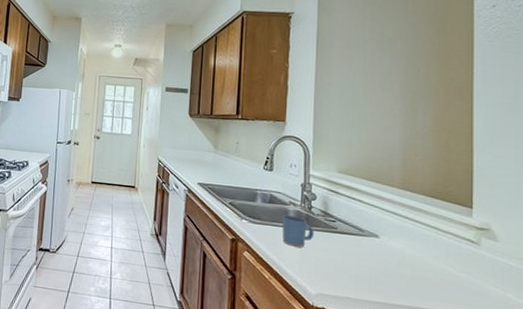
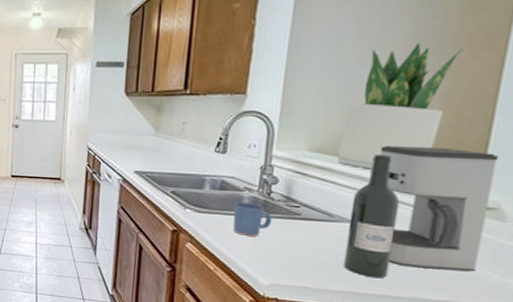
planter: none [361,90,442,191] -> present [337,43,463,170]
wine bottle: none [376,178,414,291] -> present [343,155,400,279]
coffee maker: none [393,171,483,287] -> present [380,146,500,272]

